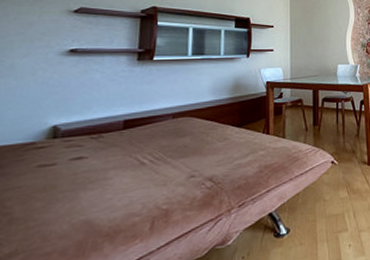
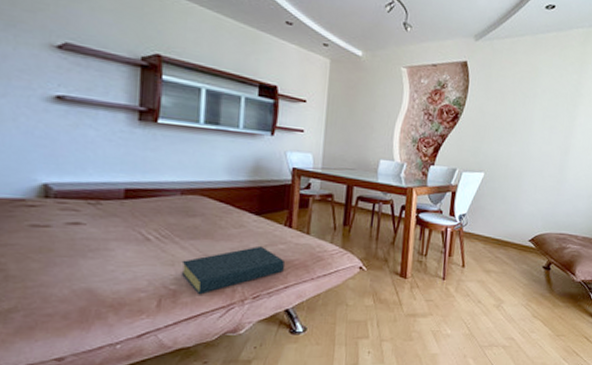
hardback book: none [172,154,266,211] -> present [181,245,286,295]

